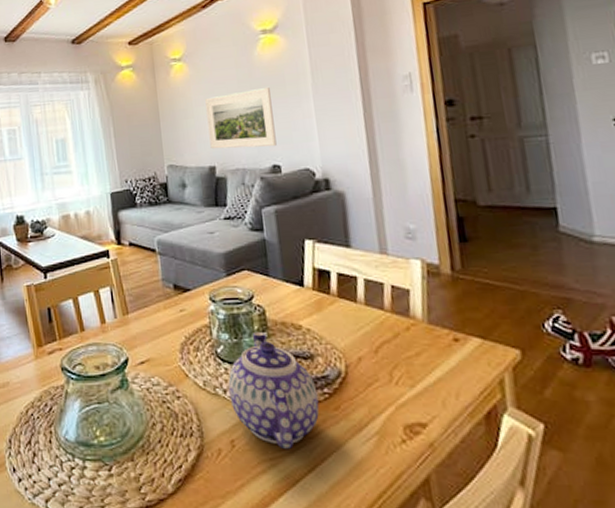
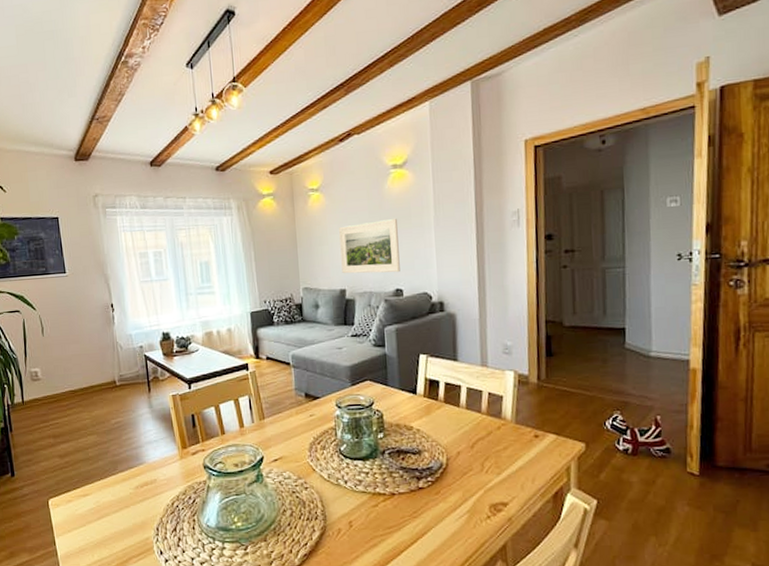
teapot: present [228,331,320,450] -> none [349,432,423,528]

